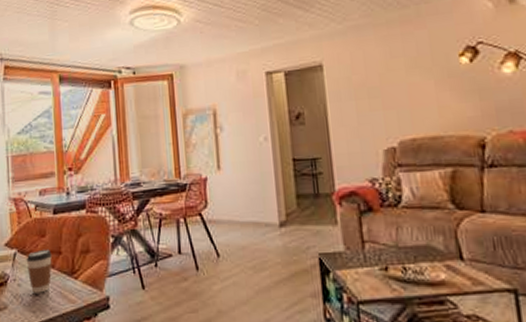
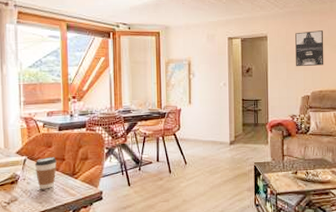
wall art: none [365,47,415,106] -> present [295,30,324,67]

